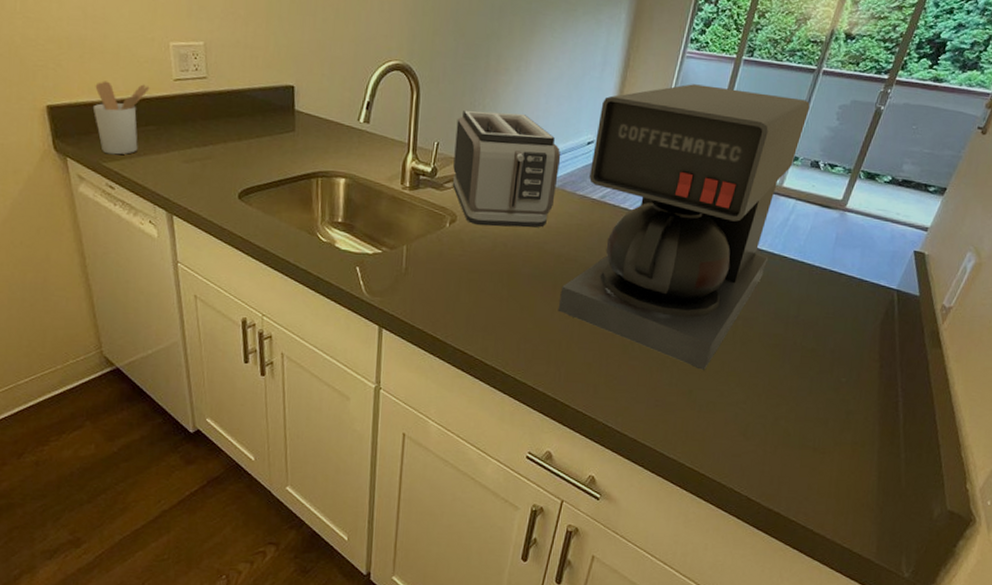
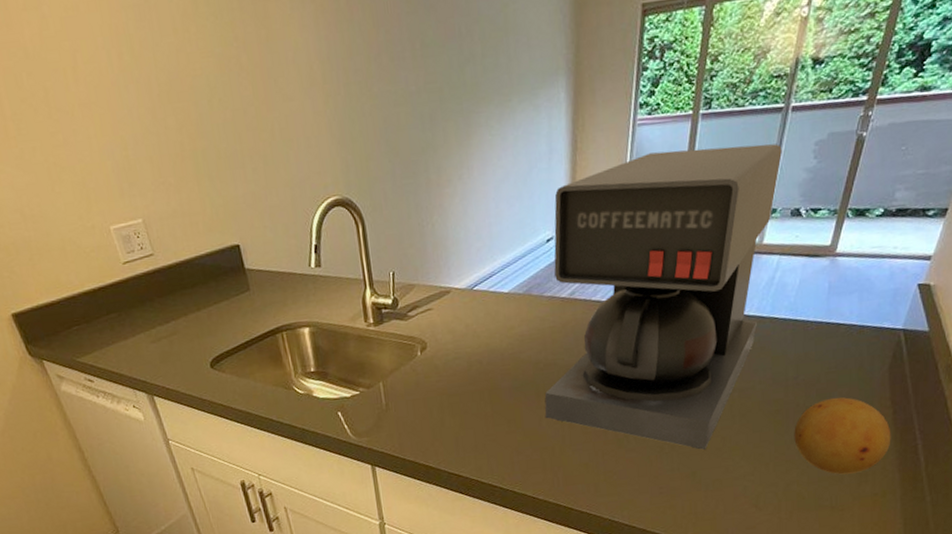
utensil holder: present [92,81,150,155] -> none [50,274,106,350]
toaster: present [453,110,561,228] -> none [408,224,523,349]
fruit: none [787,342,876,419] -> present [794,397,891,475]

